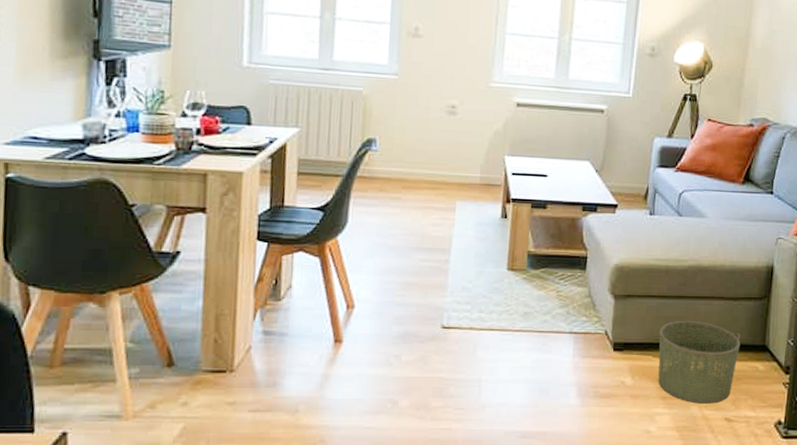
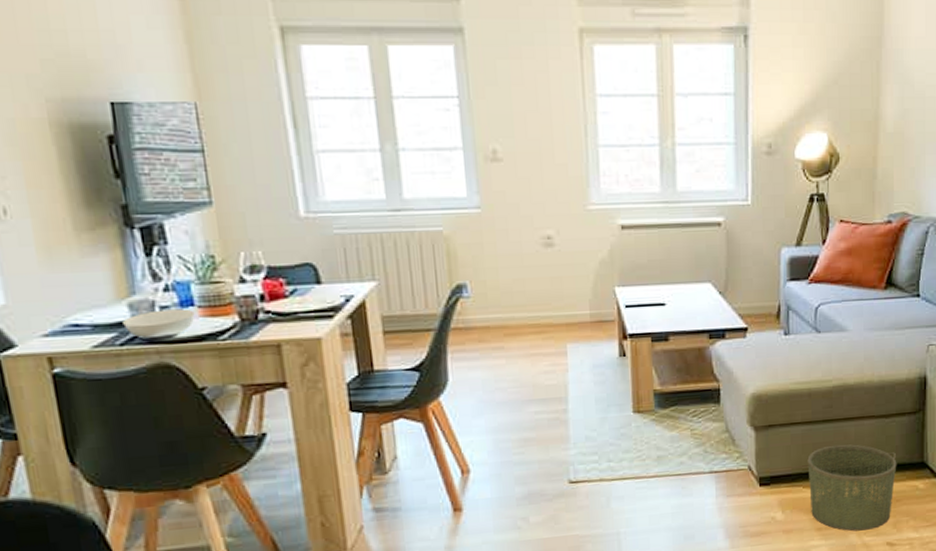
bowl: none [75,132,138,160] -> present [122,308,196,342]

